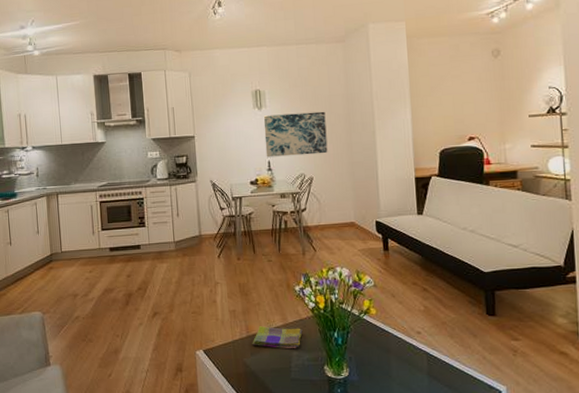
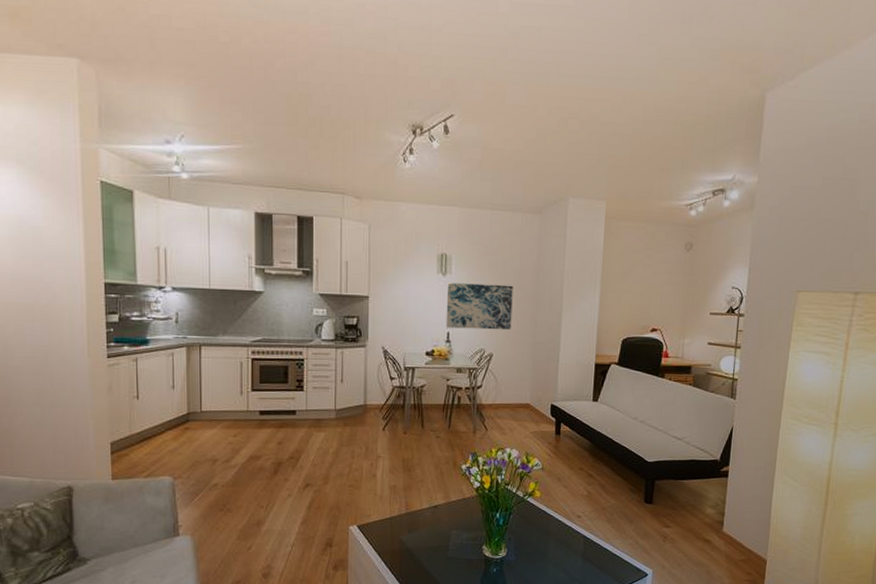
dish towel: present [252,326,303,349] -> none [410,503,465,528]

